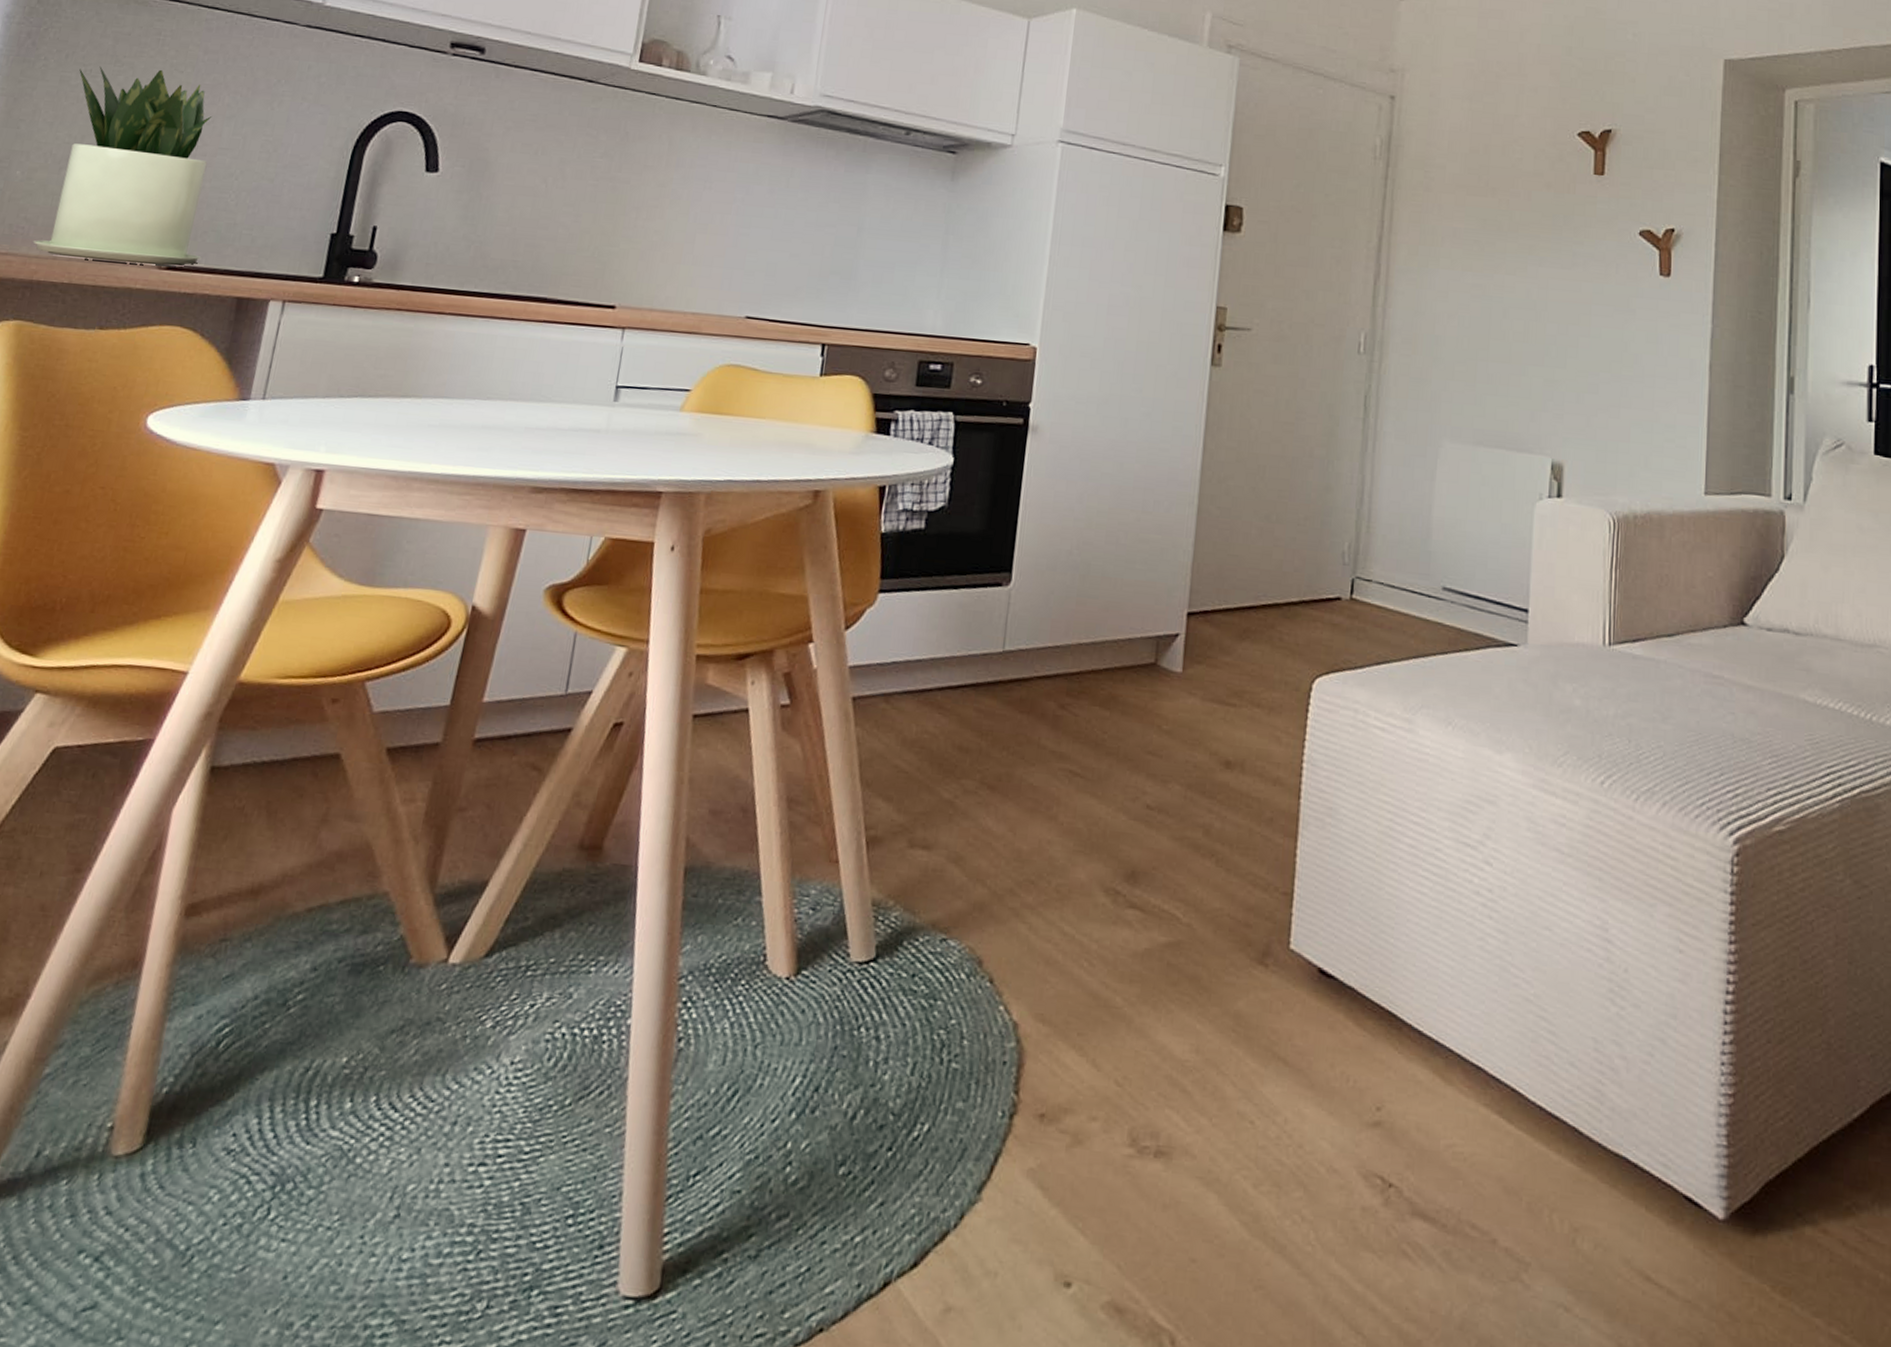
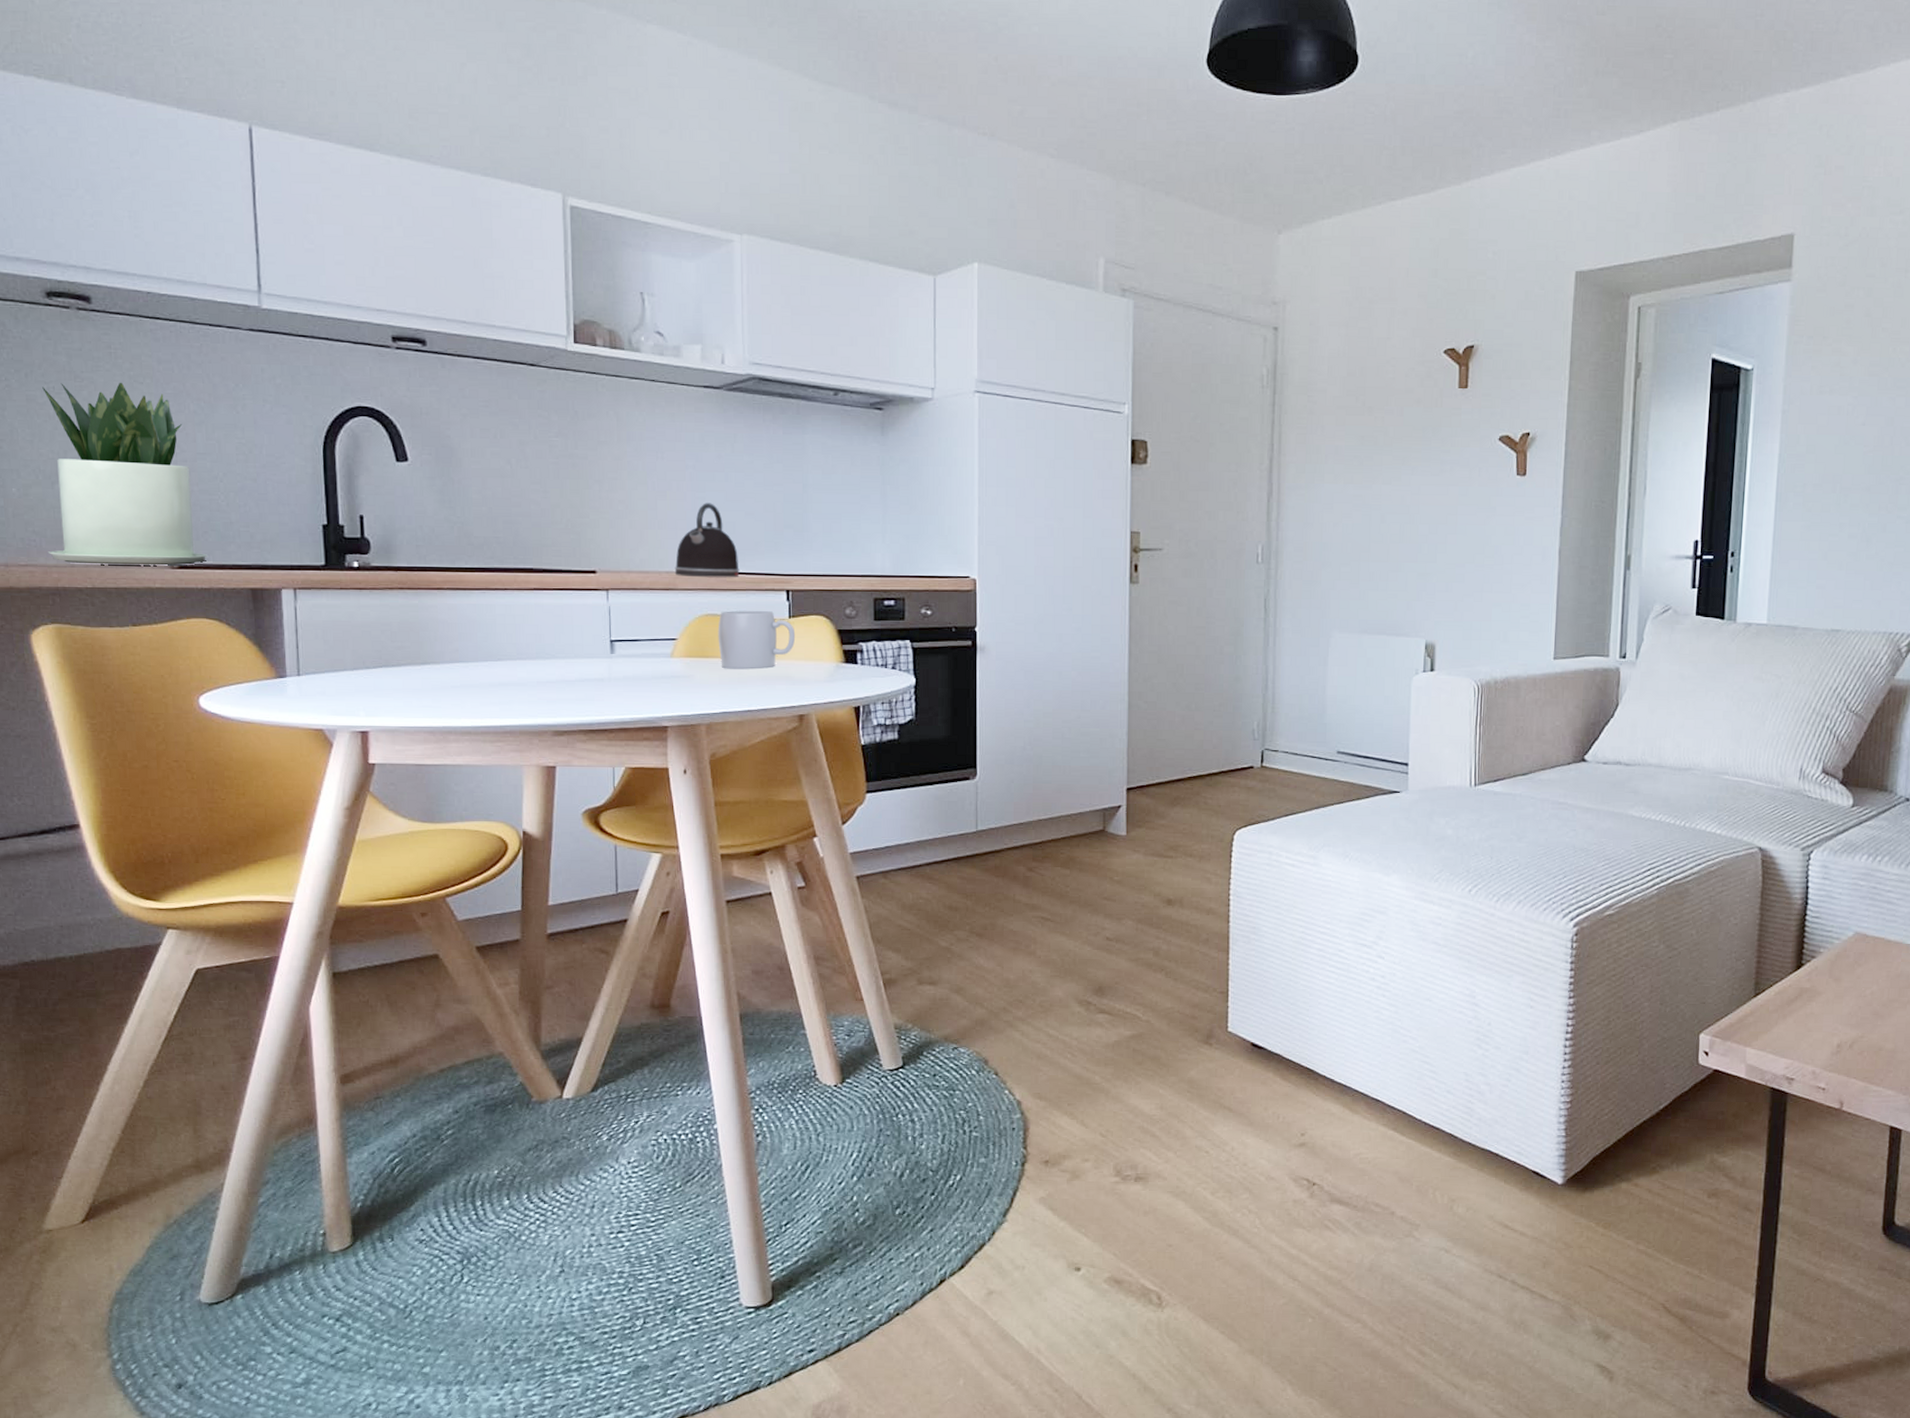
kettle: none [702,240,775,326] -> present [674,503,741,578]
mug: none [735,362,825,433] -> present [718,611,796,670]

